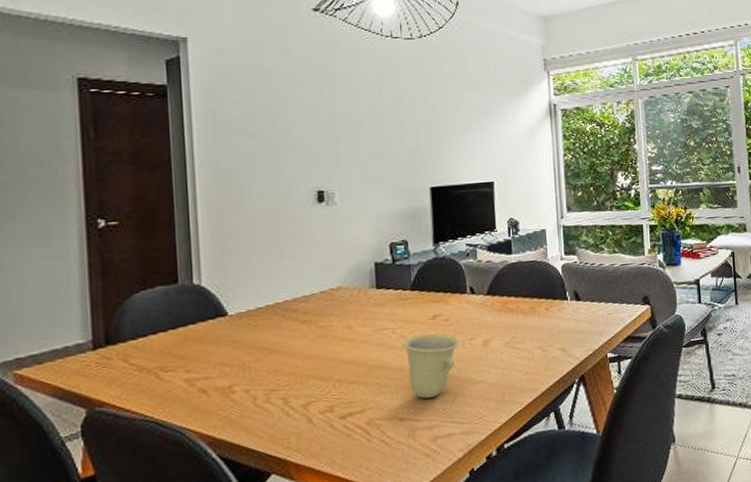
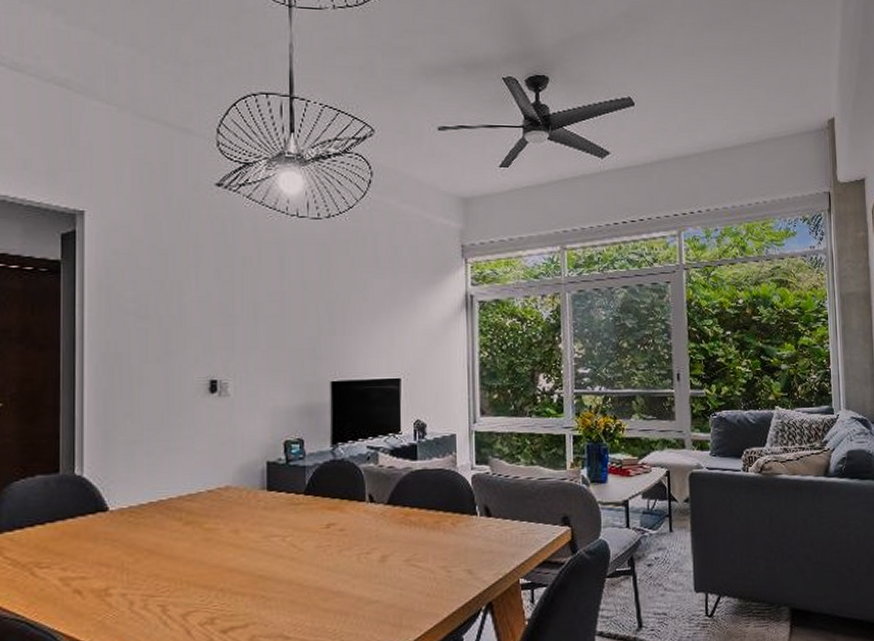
cup: present [402,333,460,399] -> none [292,543,355,616]

